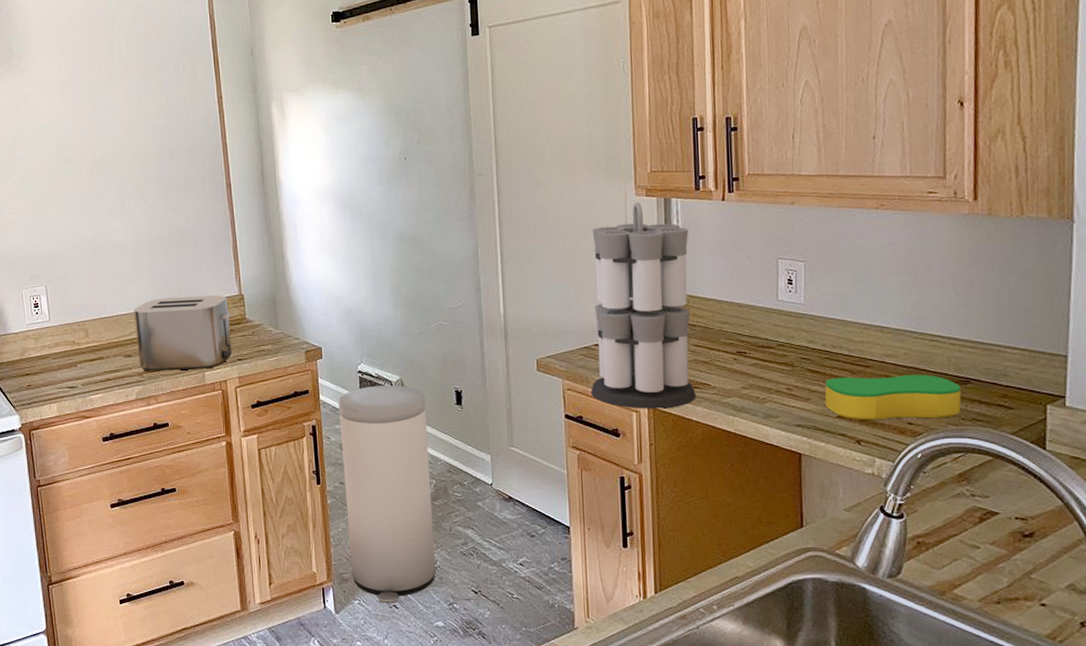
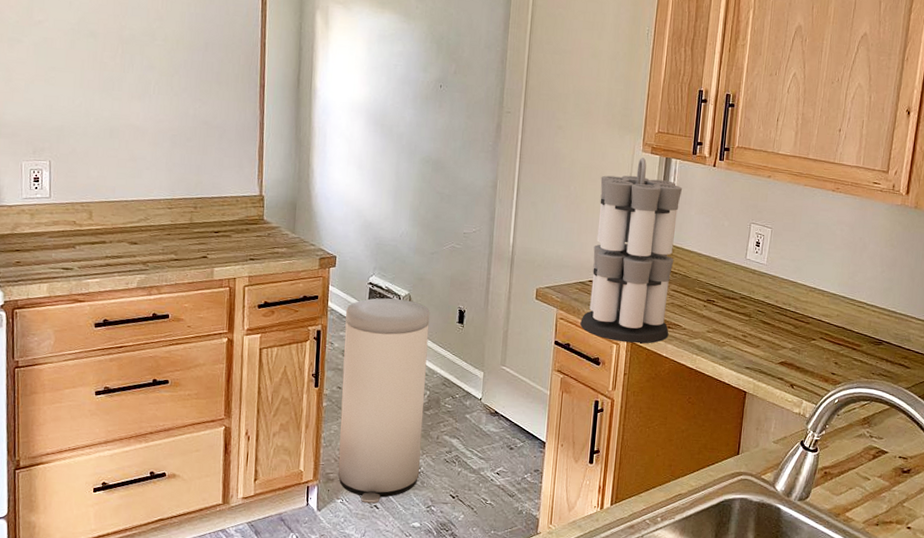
toaster: present [133,295,233,372] -> none [144,188,248,266]
sponge: present [825,375,961,421] -> none [771,329,875,372]

